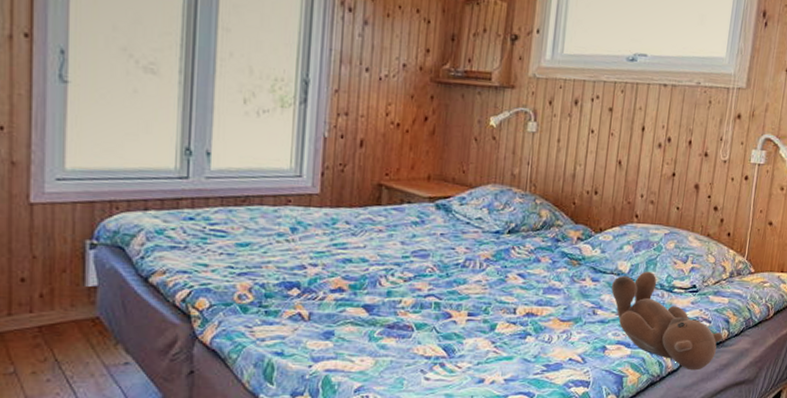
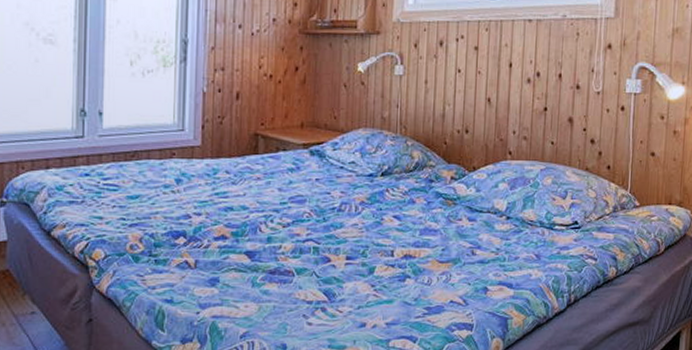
teddy bear: present [611,271,724,371] -> none [488,208,612,311]

